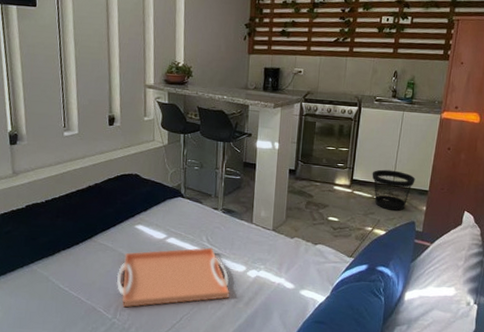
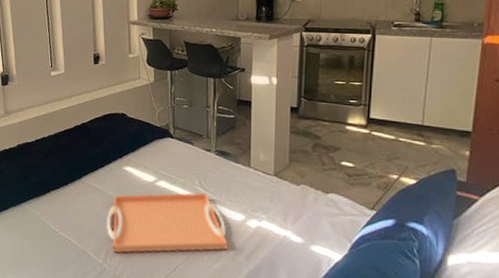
wastebasket: present [372,169,415,211] -> none [394,106,453,156]

